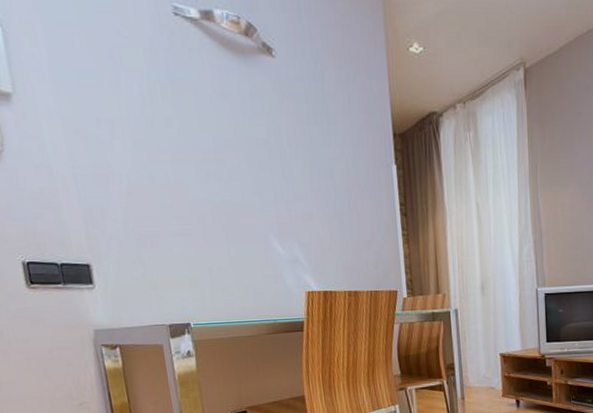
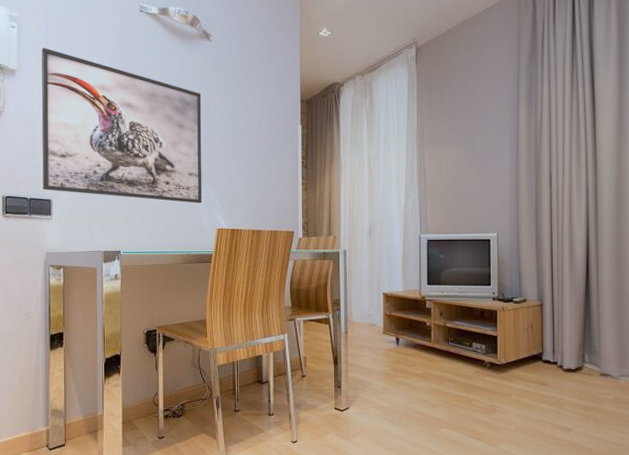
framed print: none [43,63,285,263] -> present [41,48,202,204]

